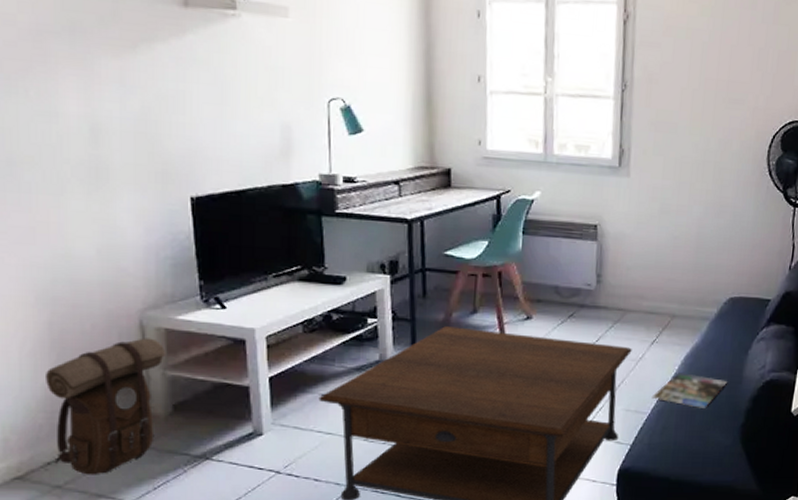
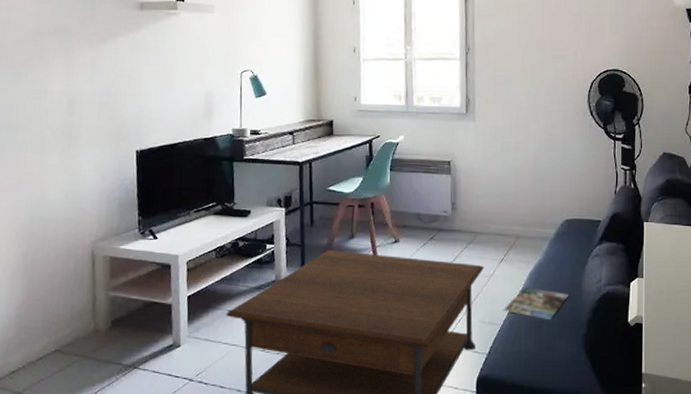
backpack: present [46,338,166,475] -> none [17,264,110,383]

